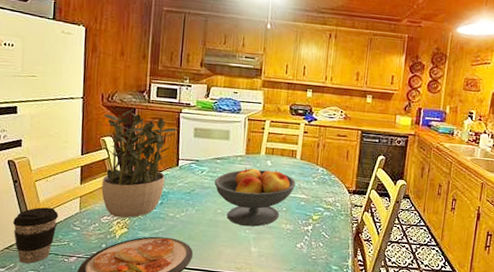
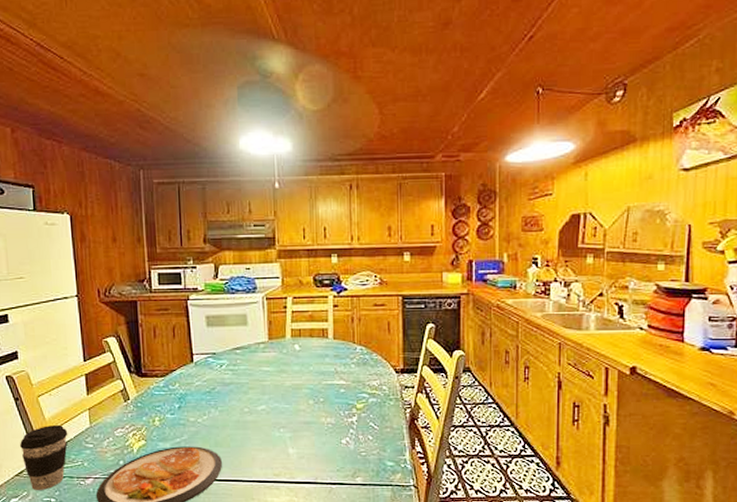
potted plant: present [101,107,178,218] -> none [102,300,187,429]
fruit bowl: present [214,166,296,227] -> none [236,354,332,425]

